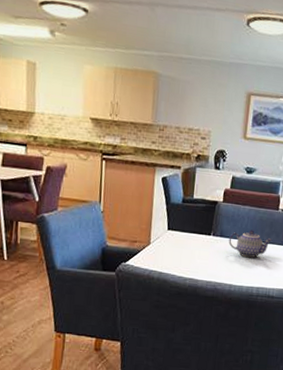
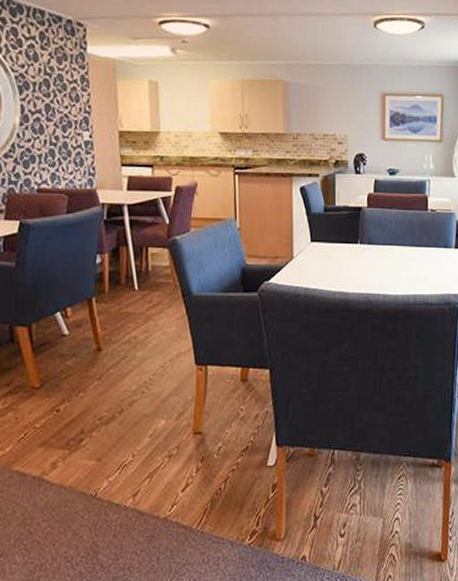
teapot: present [228,229,273,258] -> none [378,234,425,264]

